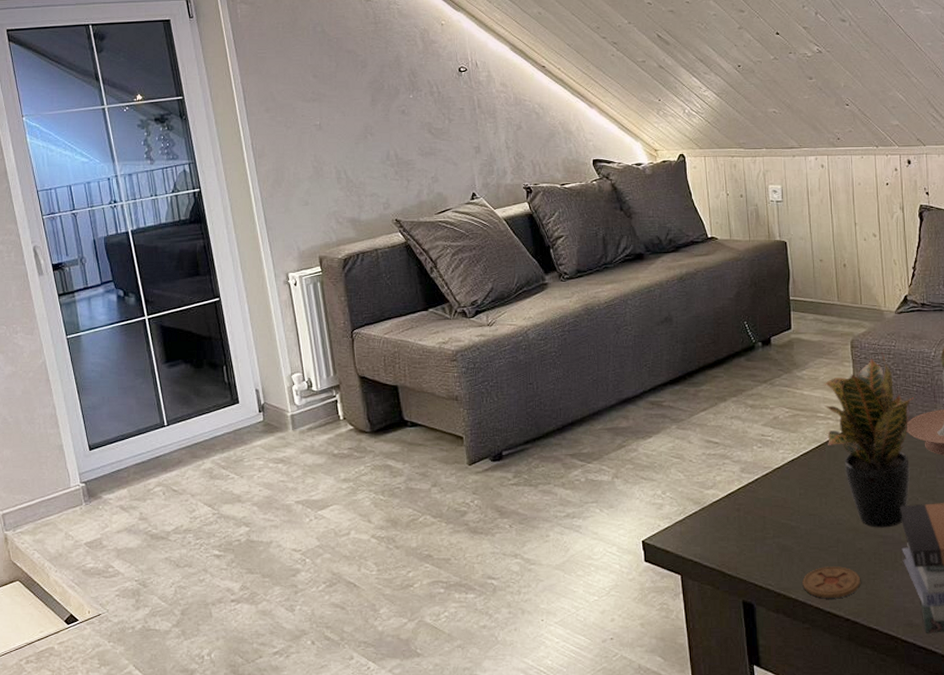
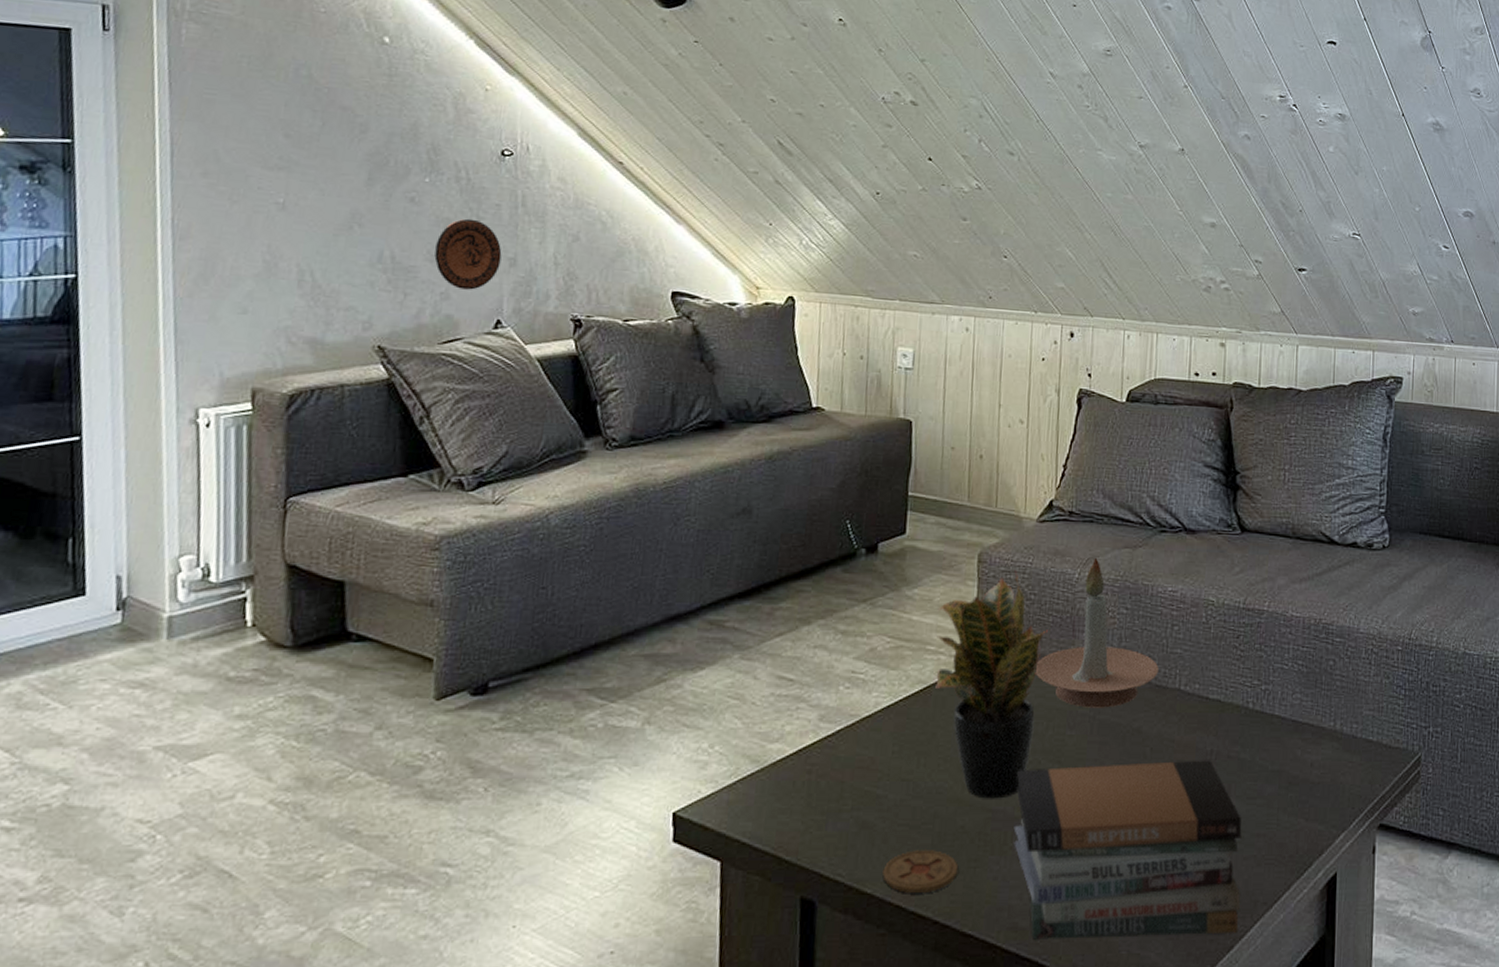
decorative plate: none [423,121,469,173] -> present [434,218,502,290]

